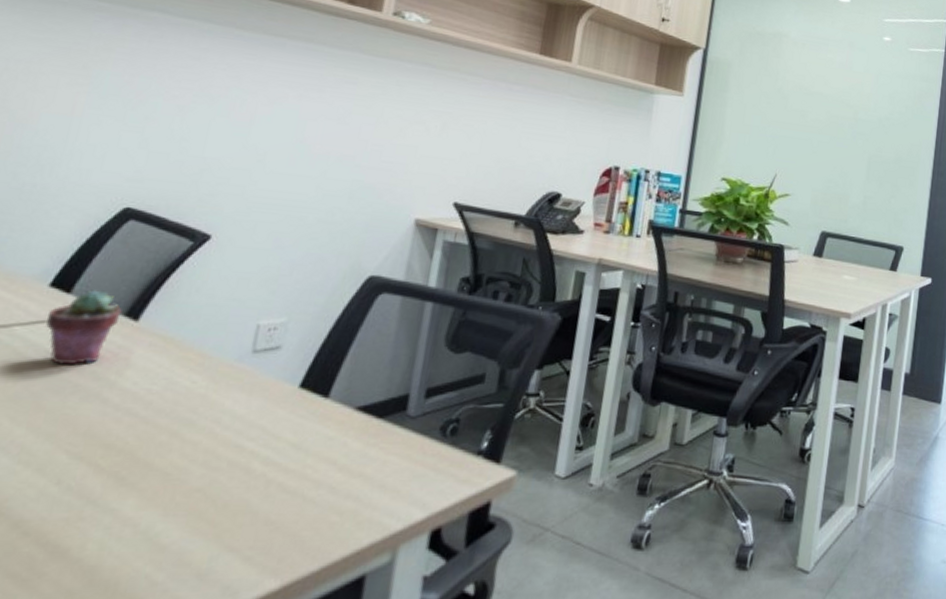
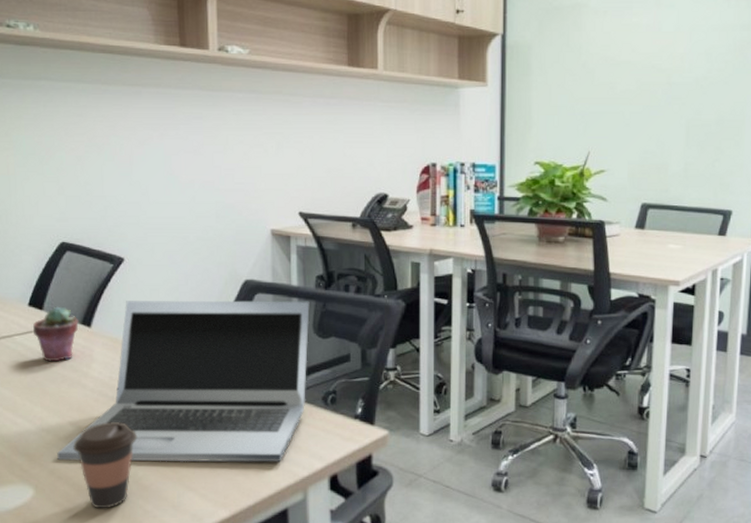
laptop: none [31,290,447,511] -> present [57,300,310,462]
coffee cup: none [61,452,168,581] -> present [73,422,137,509]

